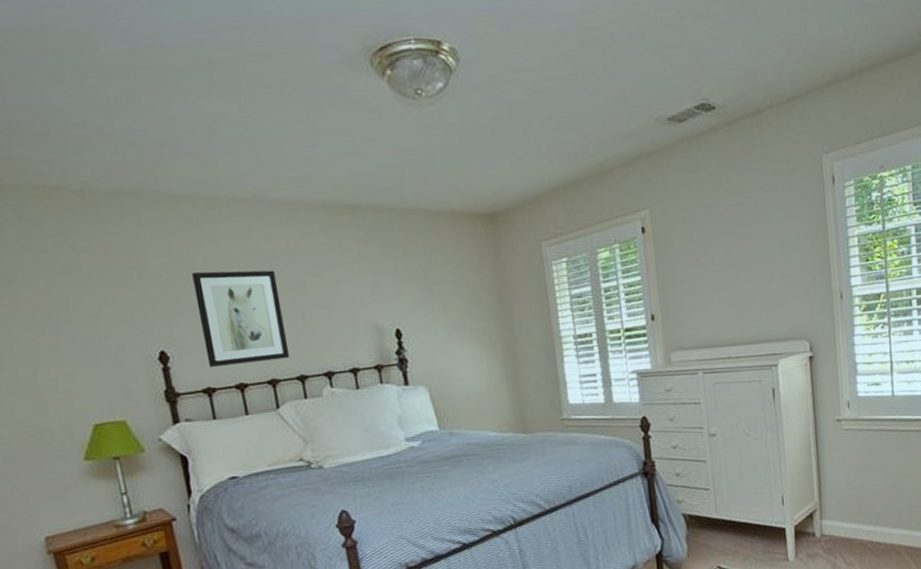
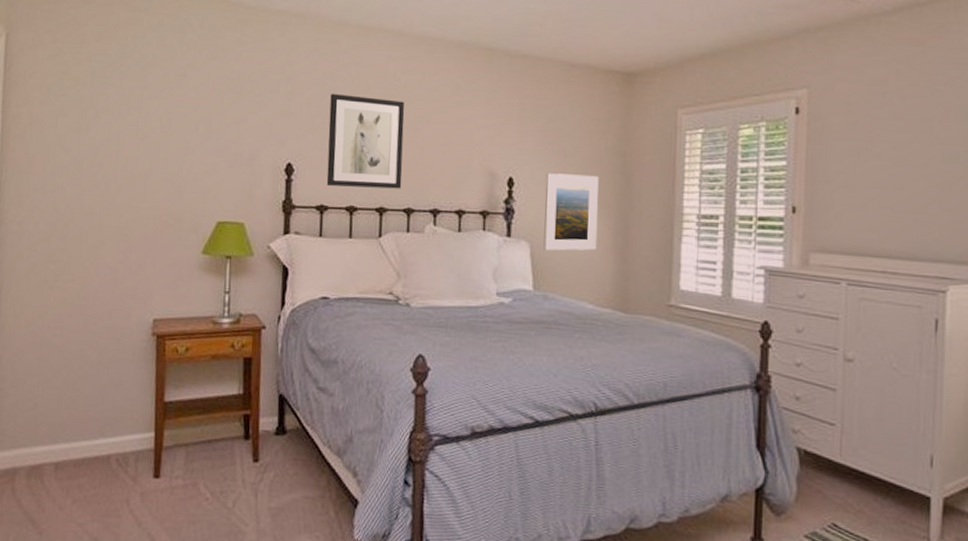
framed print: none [431,314,490,392] -> present [543,173,599,251]

